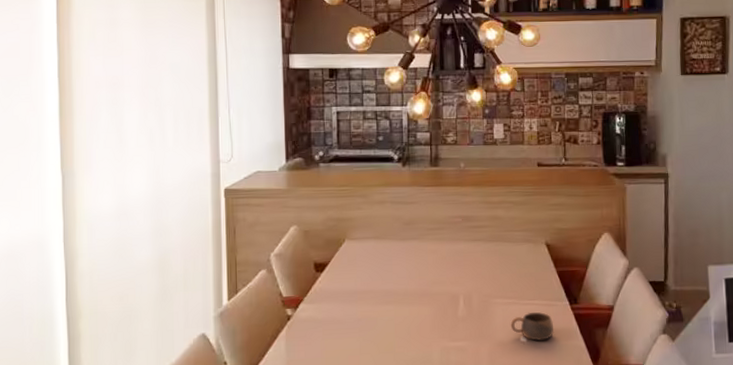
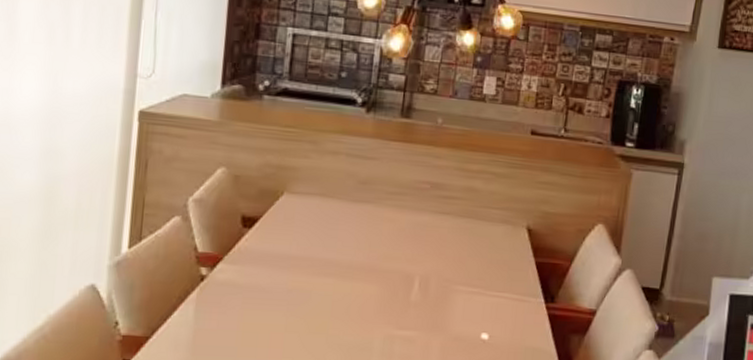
cup: present [510,312,555,342] -> none [471,305,522,342]

